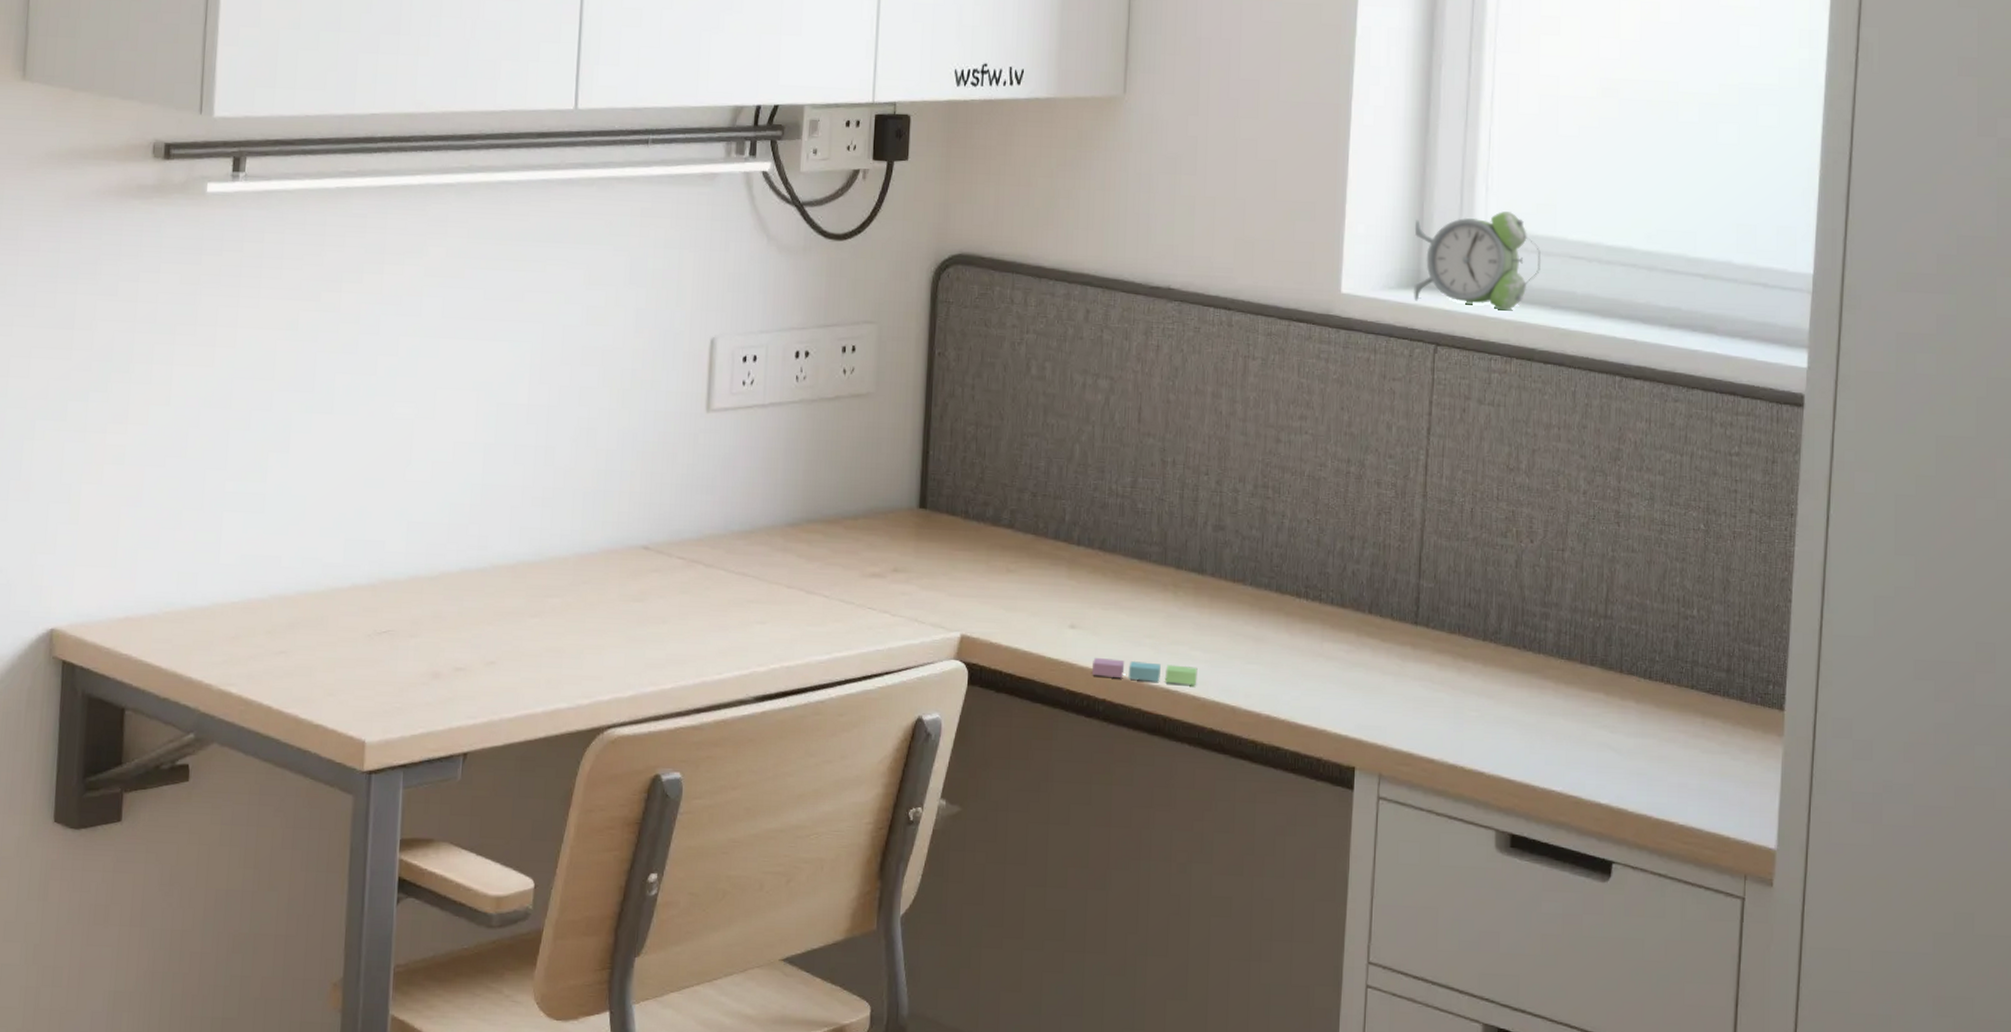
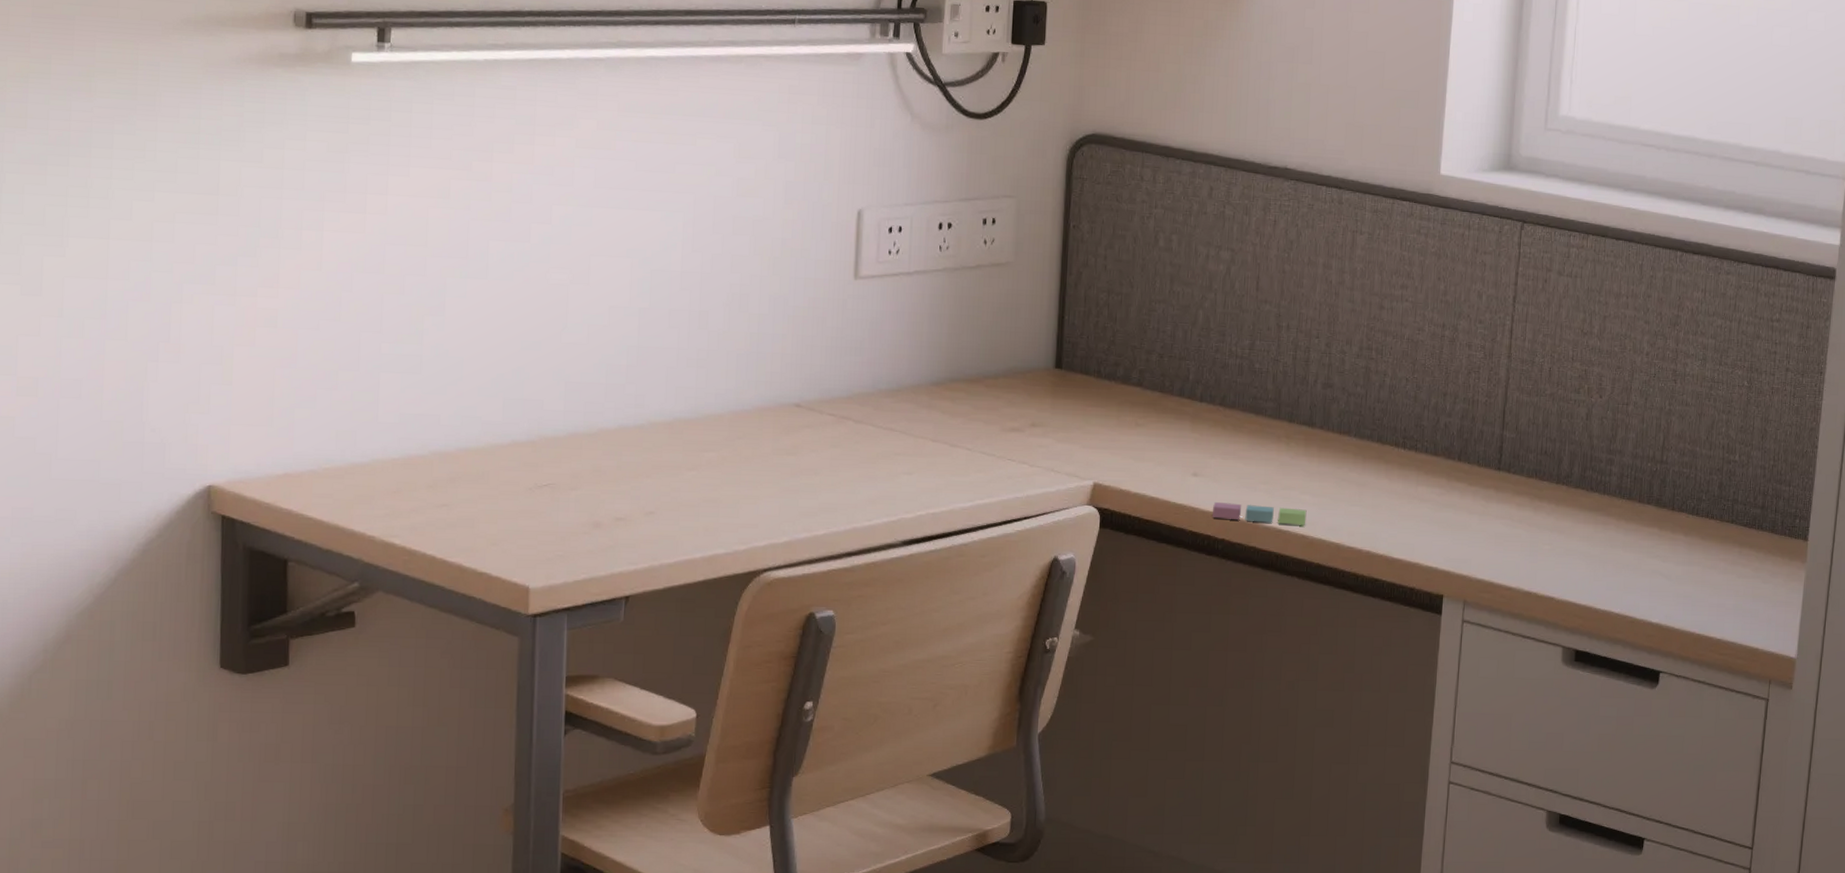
alarm clock: present [1414,211,1542,311] -> none [1504,103,1617,192]

